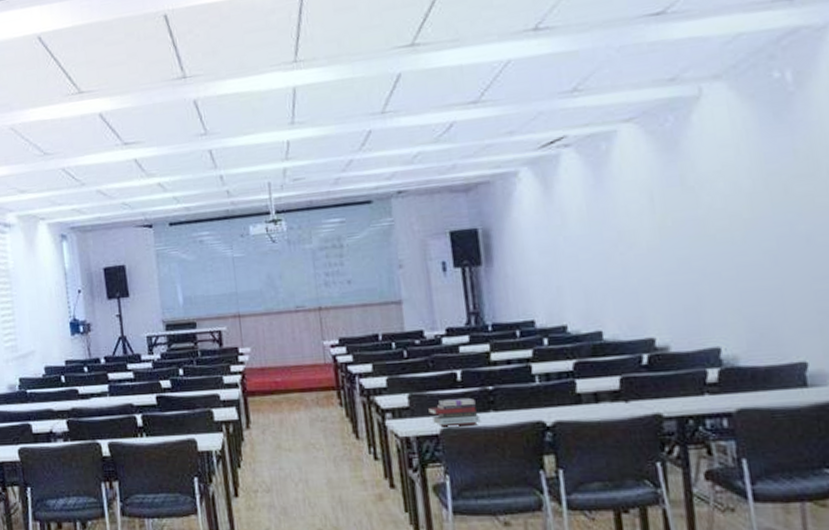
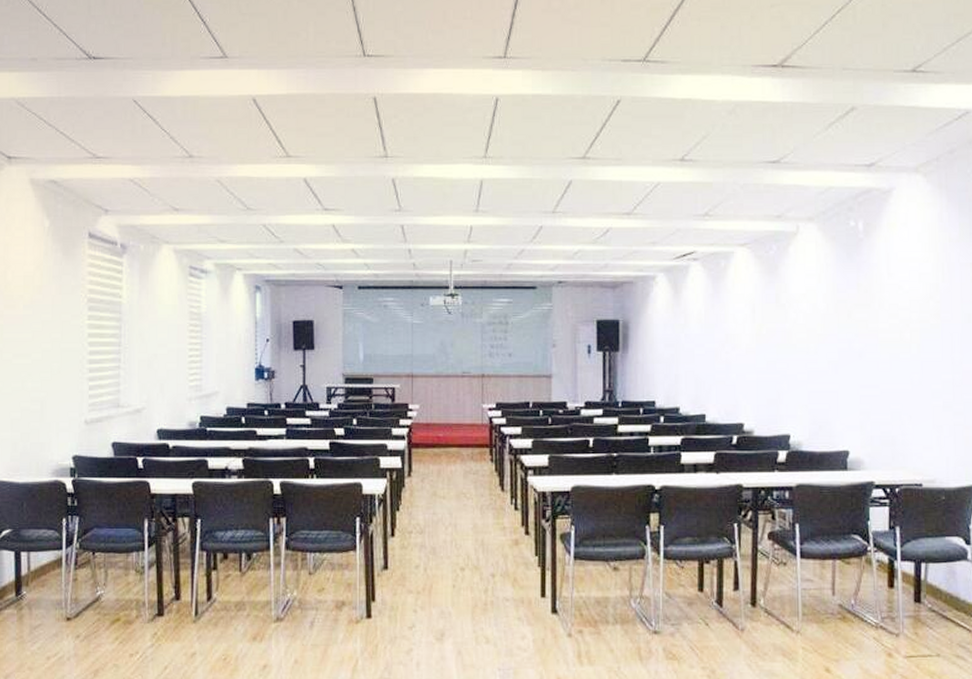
books: present [428,397,481,427] -> none [564,461,604,485]

